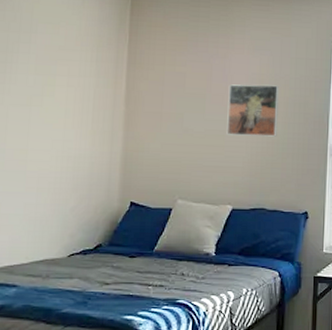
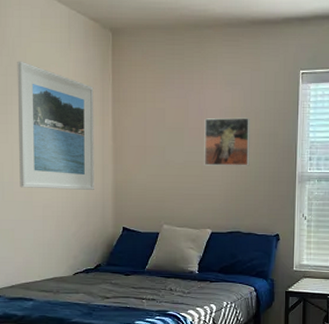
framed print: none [12,16,107,159] -> present [17,61,94,190]

